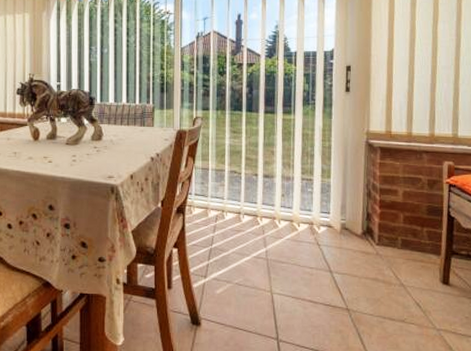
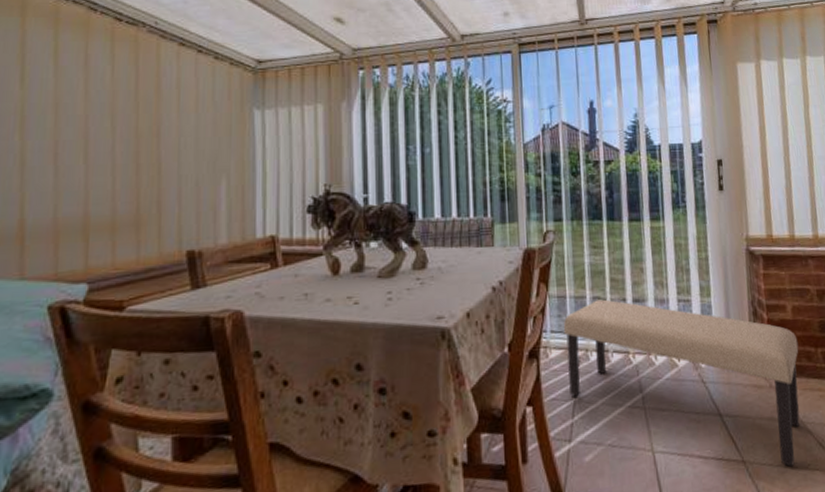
bench: none [205,173,406,318] -> present [563,299,800,467]

